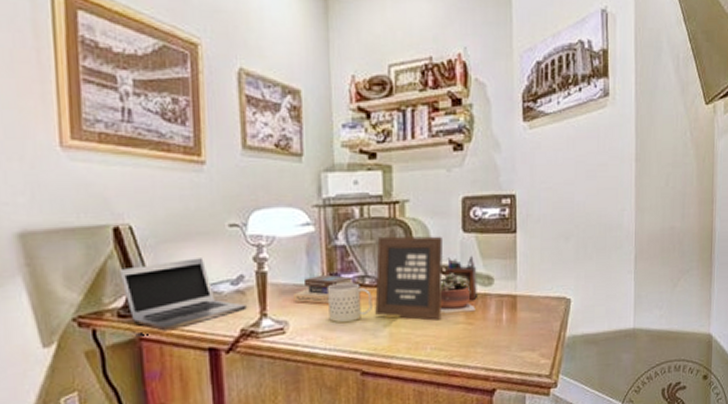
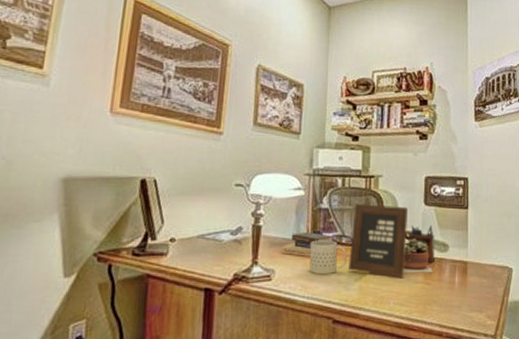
laptop: present [118,258,247,332] -> none [139,210,241,271]

